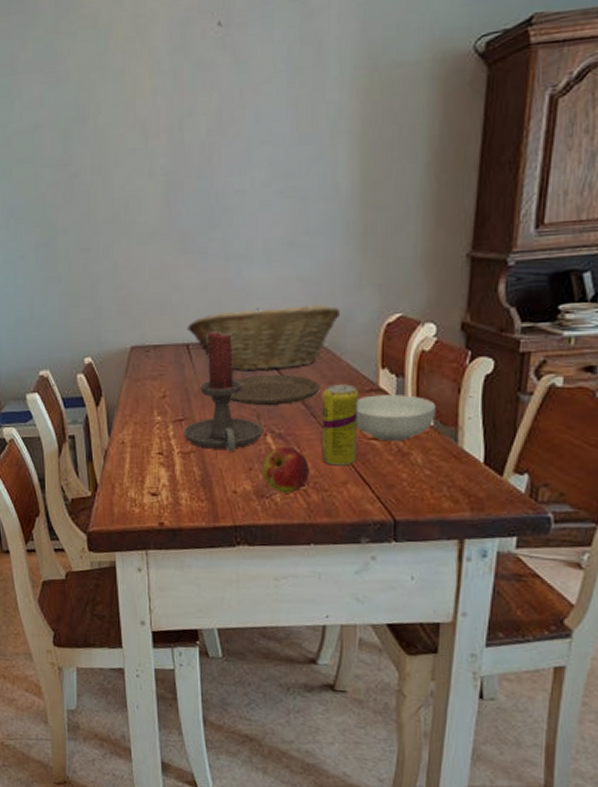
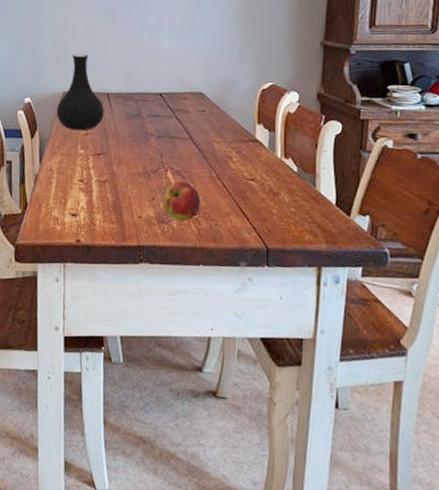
vase: none [124,297,184,393] -> present [56,54,104,131]
candle holder: present [184,331,264,452] -> none [101,85,165,184]
fruit basket: present [187,305,340,371] -> none [108,69,227,120]
plate: present [230,374,320,406] -> none [140,122,211,148]
beverage can: present [322,384,359,466] -> none [210,134,241,201]
cereal bowl: present [357,395,435,442] -> none [238,144,298,183]

